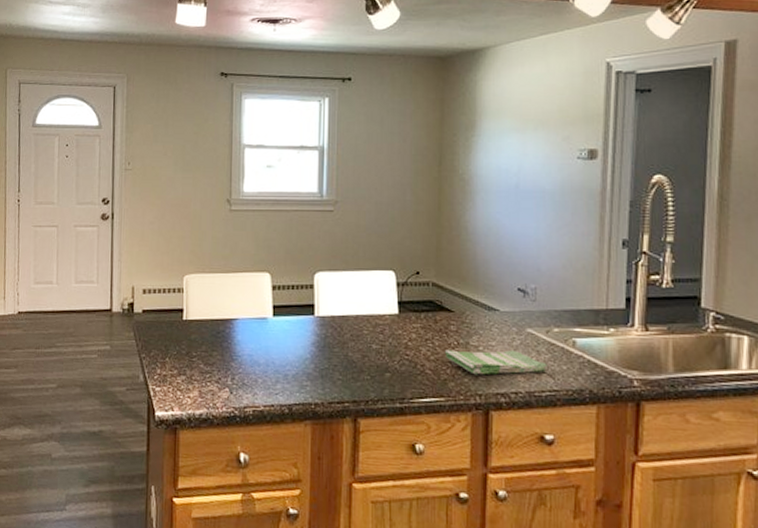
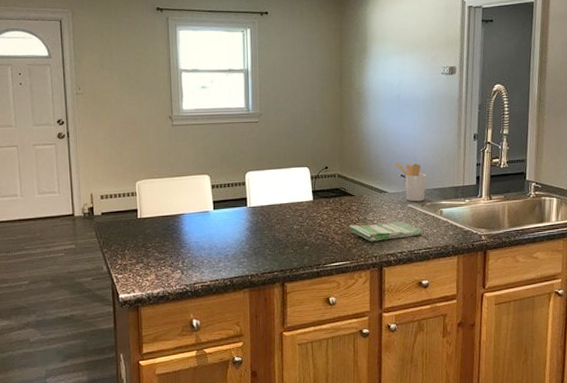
utensil holder: none [511,272,554,326] -> present [396,163,427,202]

